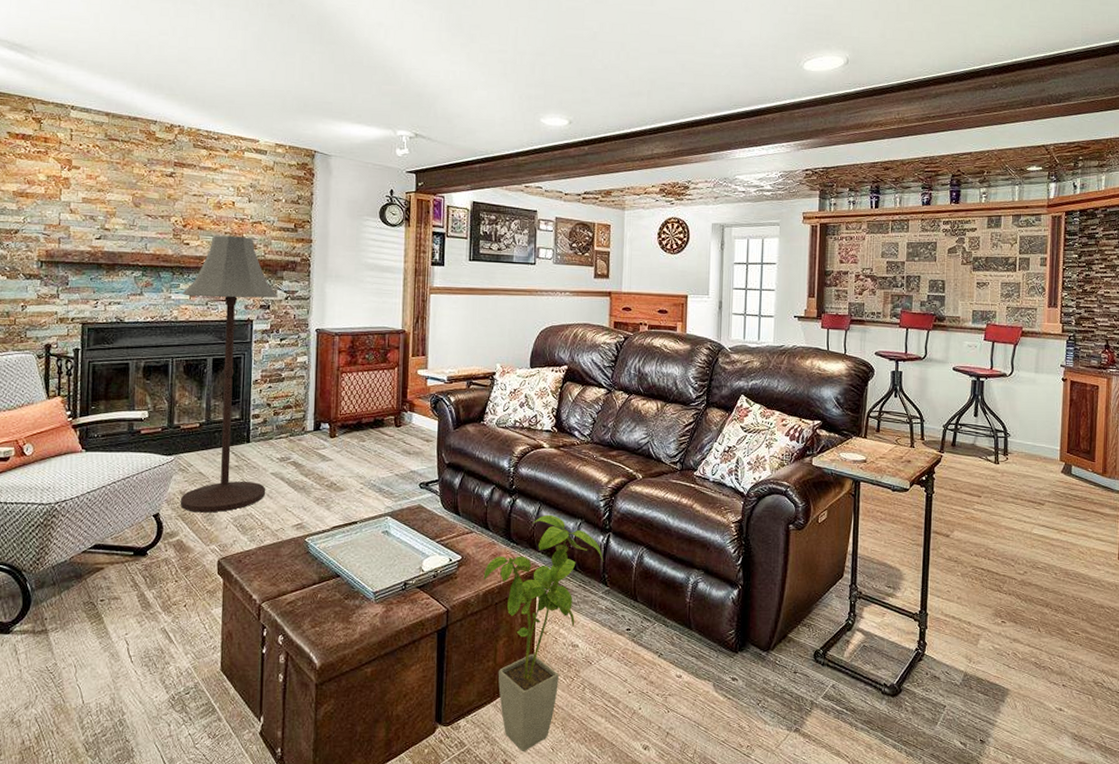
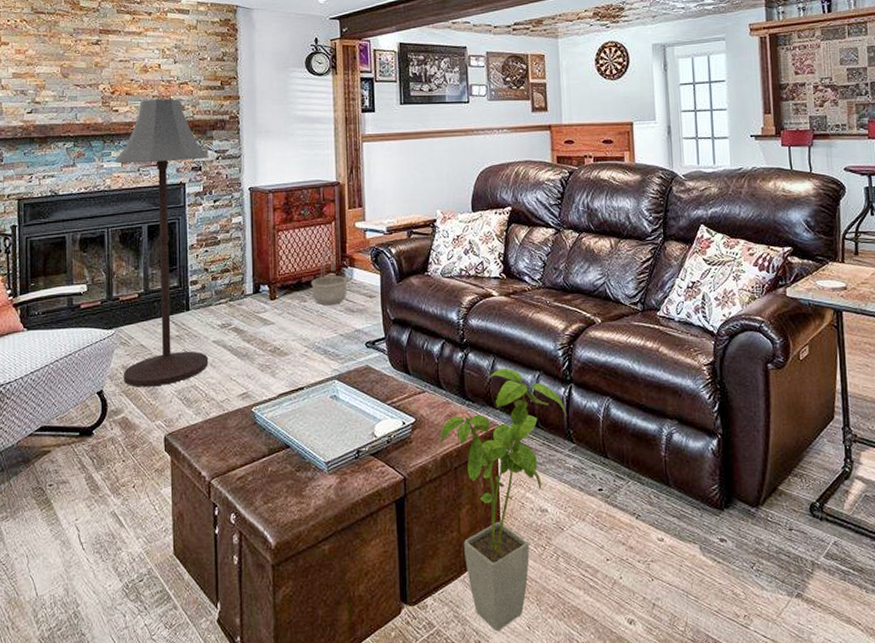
basket: none [371,392,406,446] -> present [311,248,348,305]

